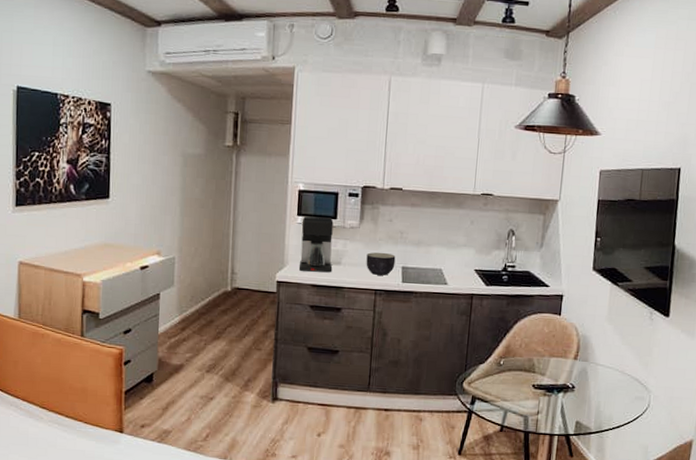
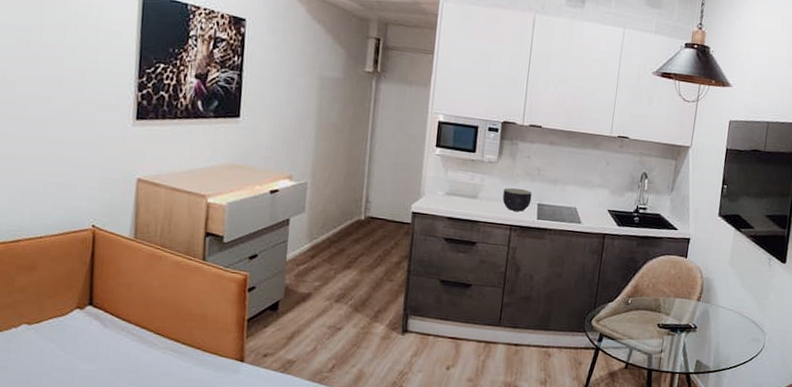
coffee maker: present [298,216,334,273] -> none [434,148,472,206]

